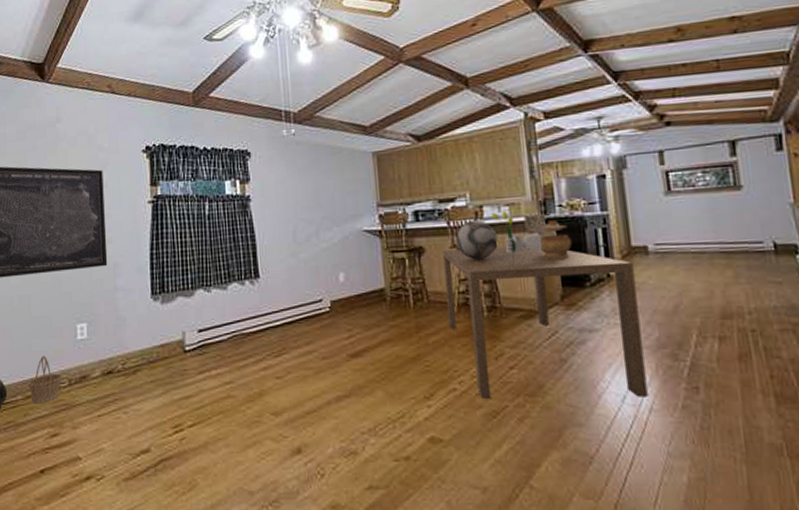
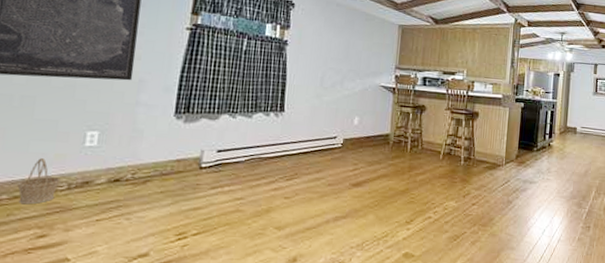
dining table: present [443,247,648,398] -> none [434,111,566,231]
decorative sphere: present [456,219,498,261] -> none [450,91,481,123]
bouquet: present [490,211,543,262] -> none [479,88,511,127]
ceramic pot: present [539,220,573,257] -> none [509,100,531,127]

